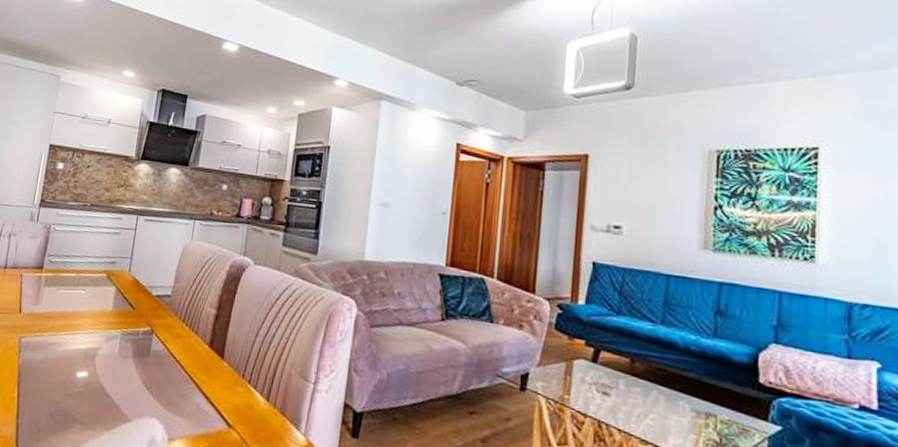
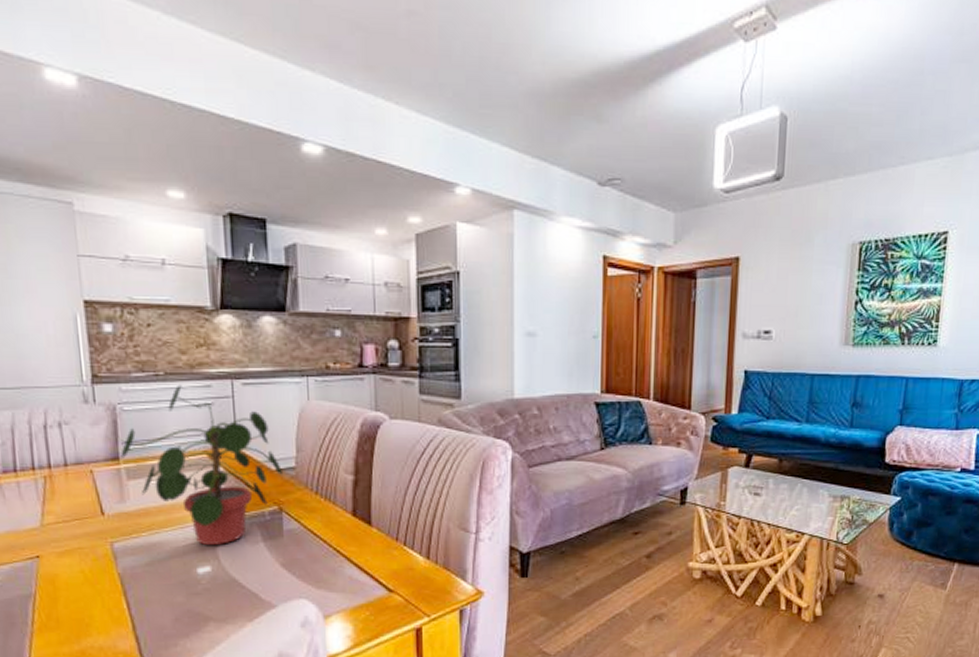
potted plant: none [44,214,161,354] -> present [120,384,284,546]

